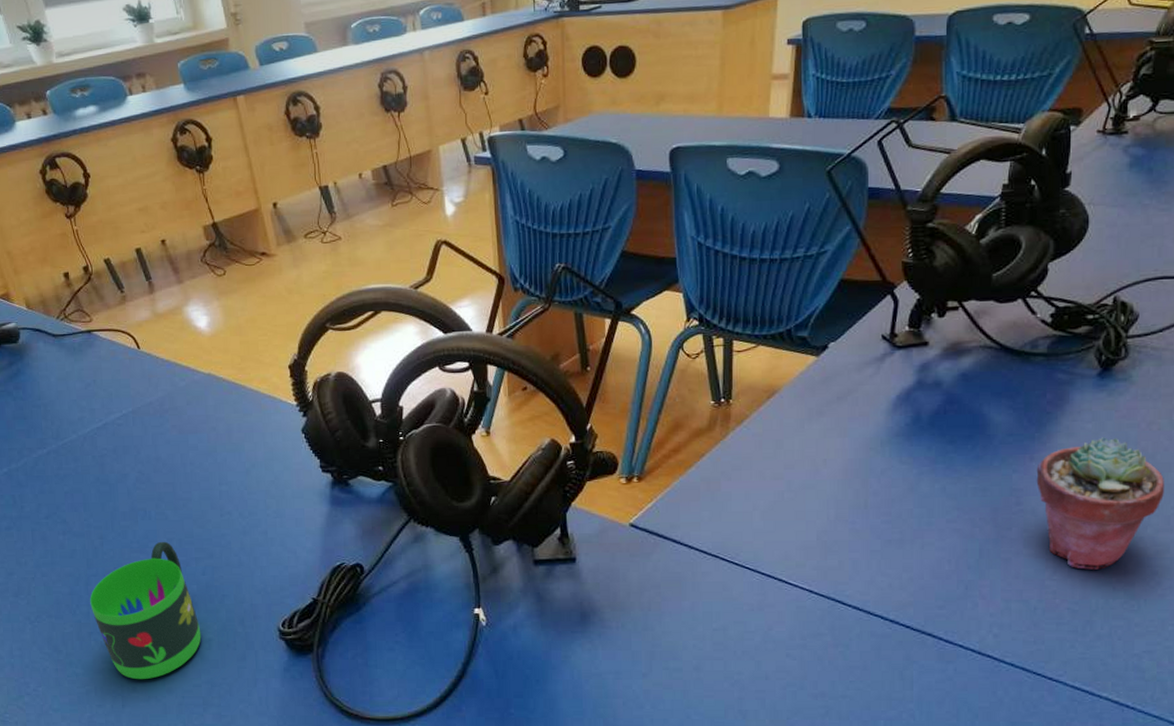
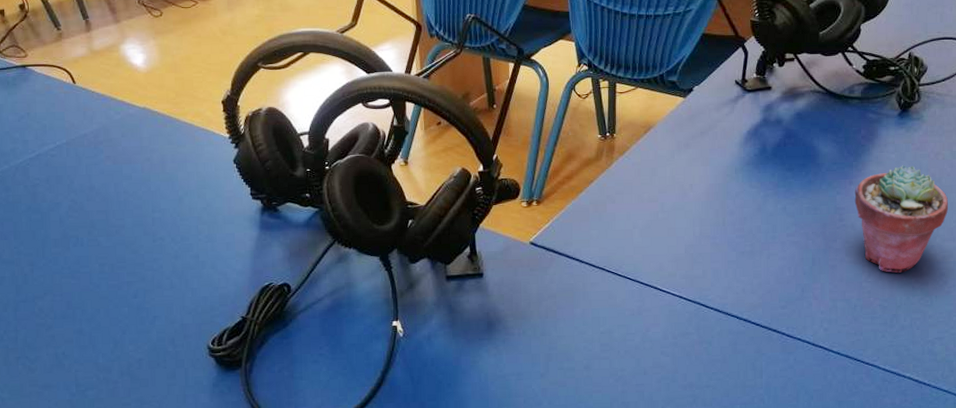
mug: present [90,541,201,680] -> none [18,266,132,402]

